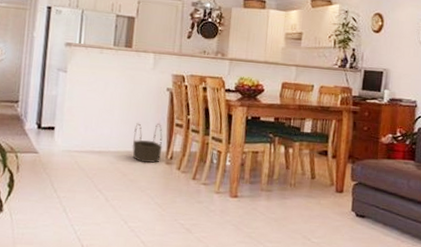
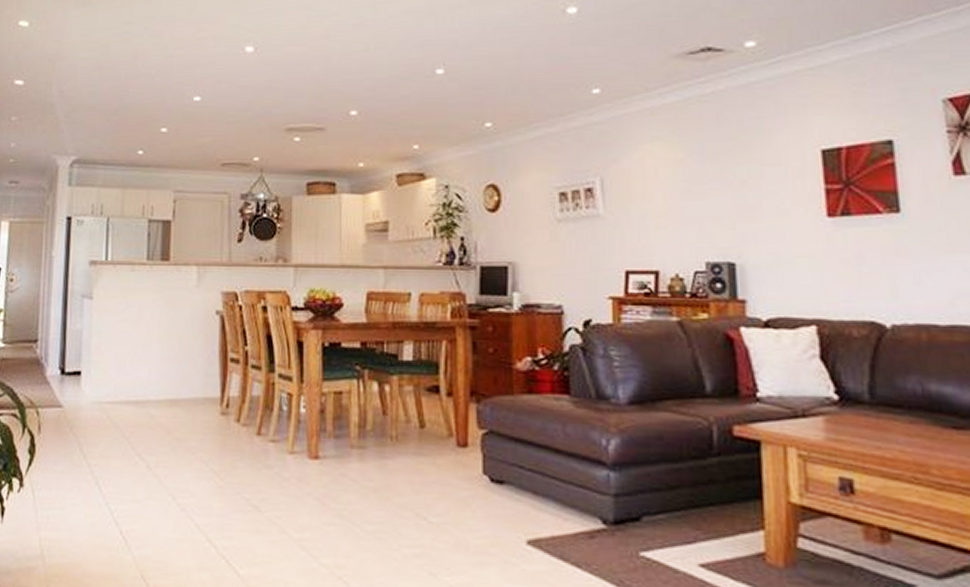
basket: present [132,123,163,163] -> none [176,358,215,415]

